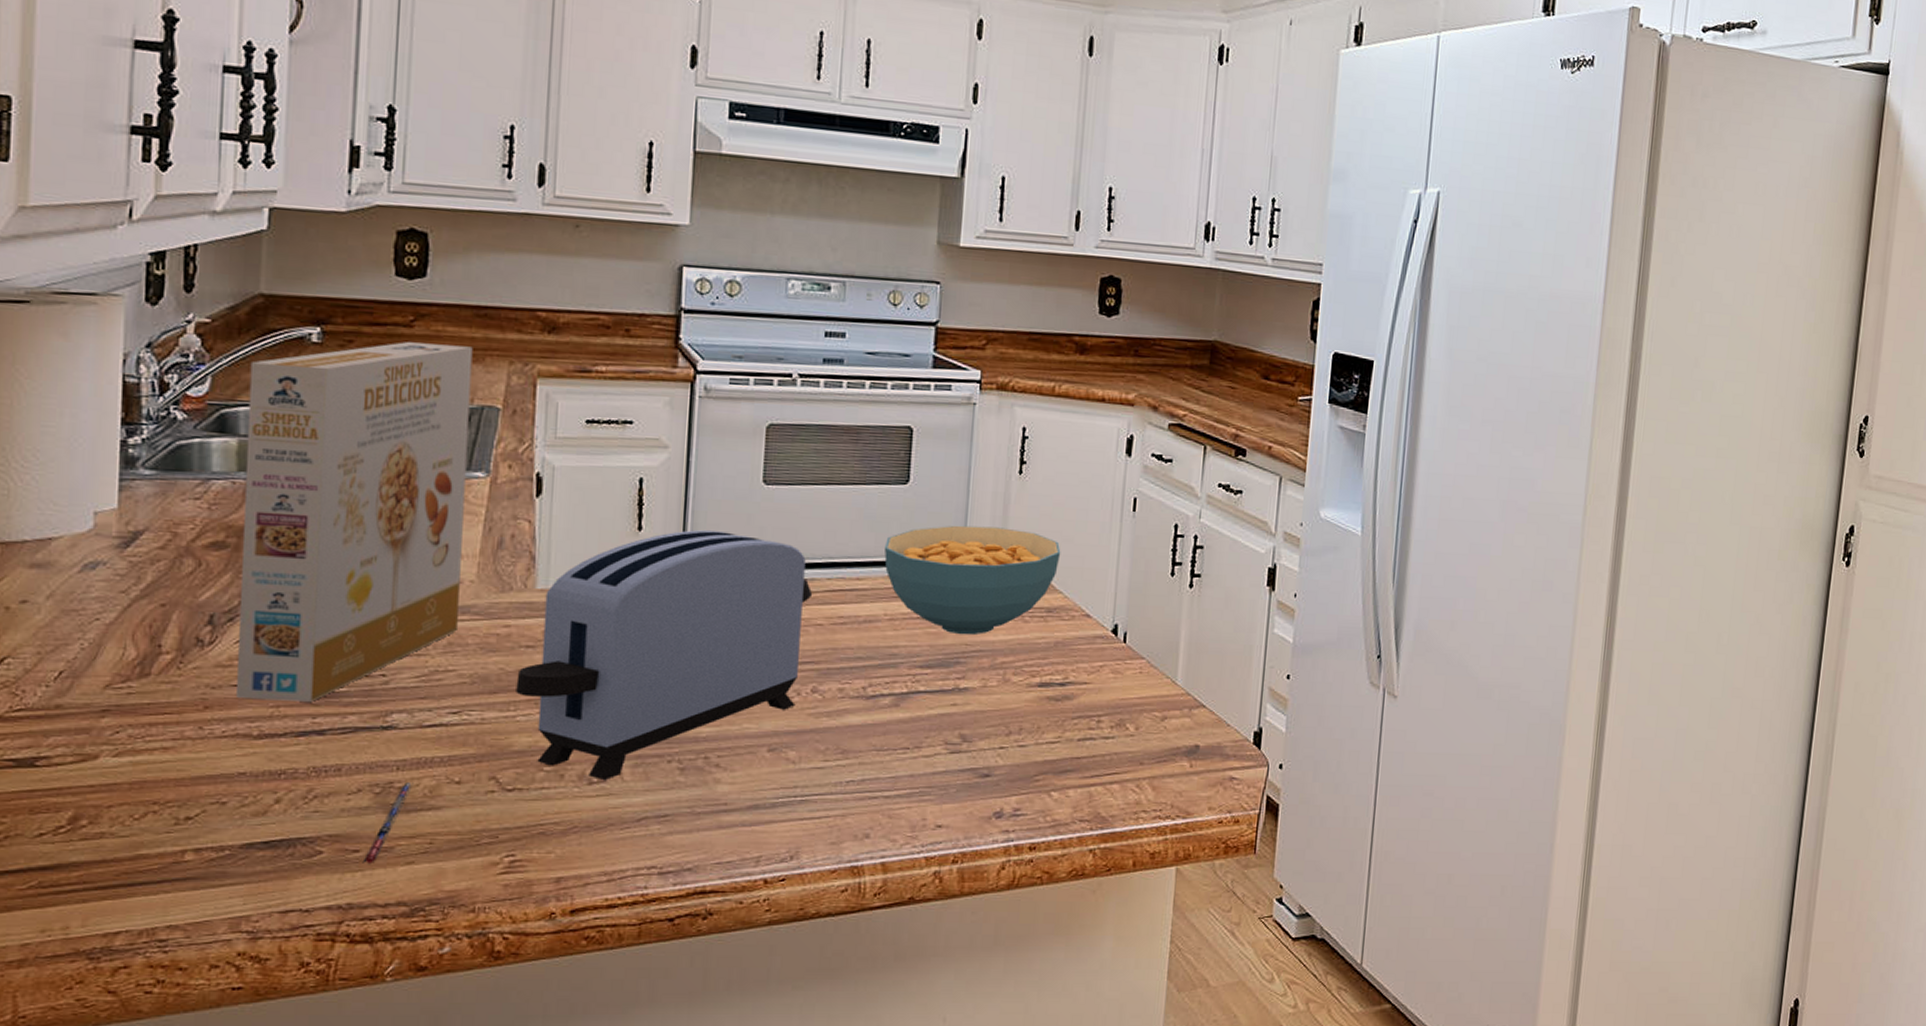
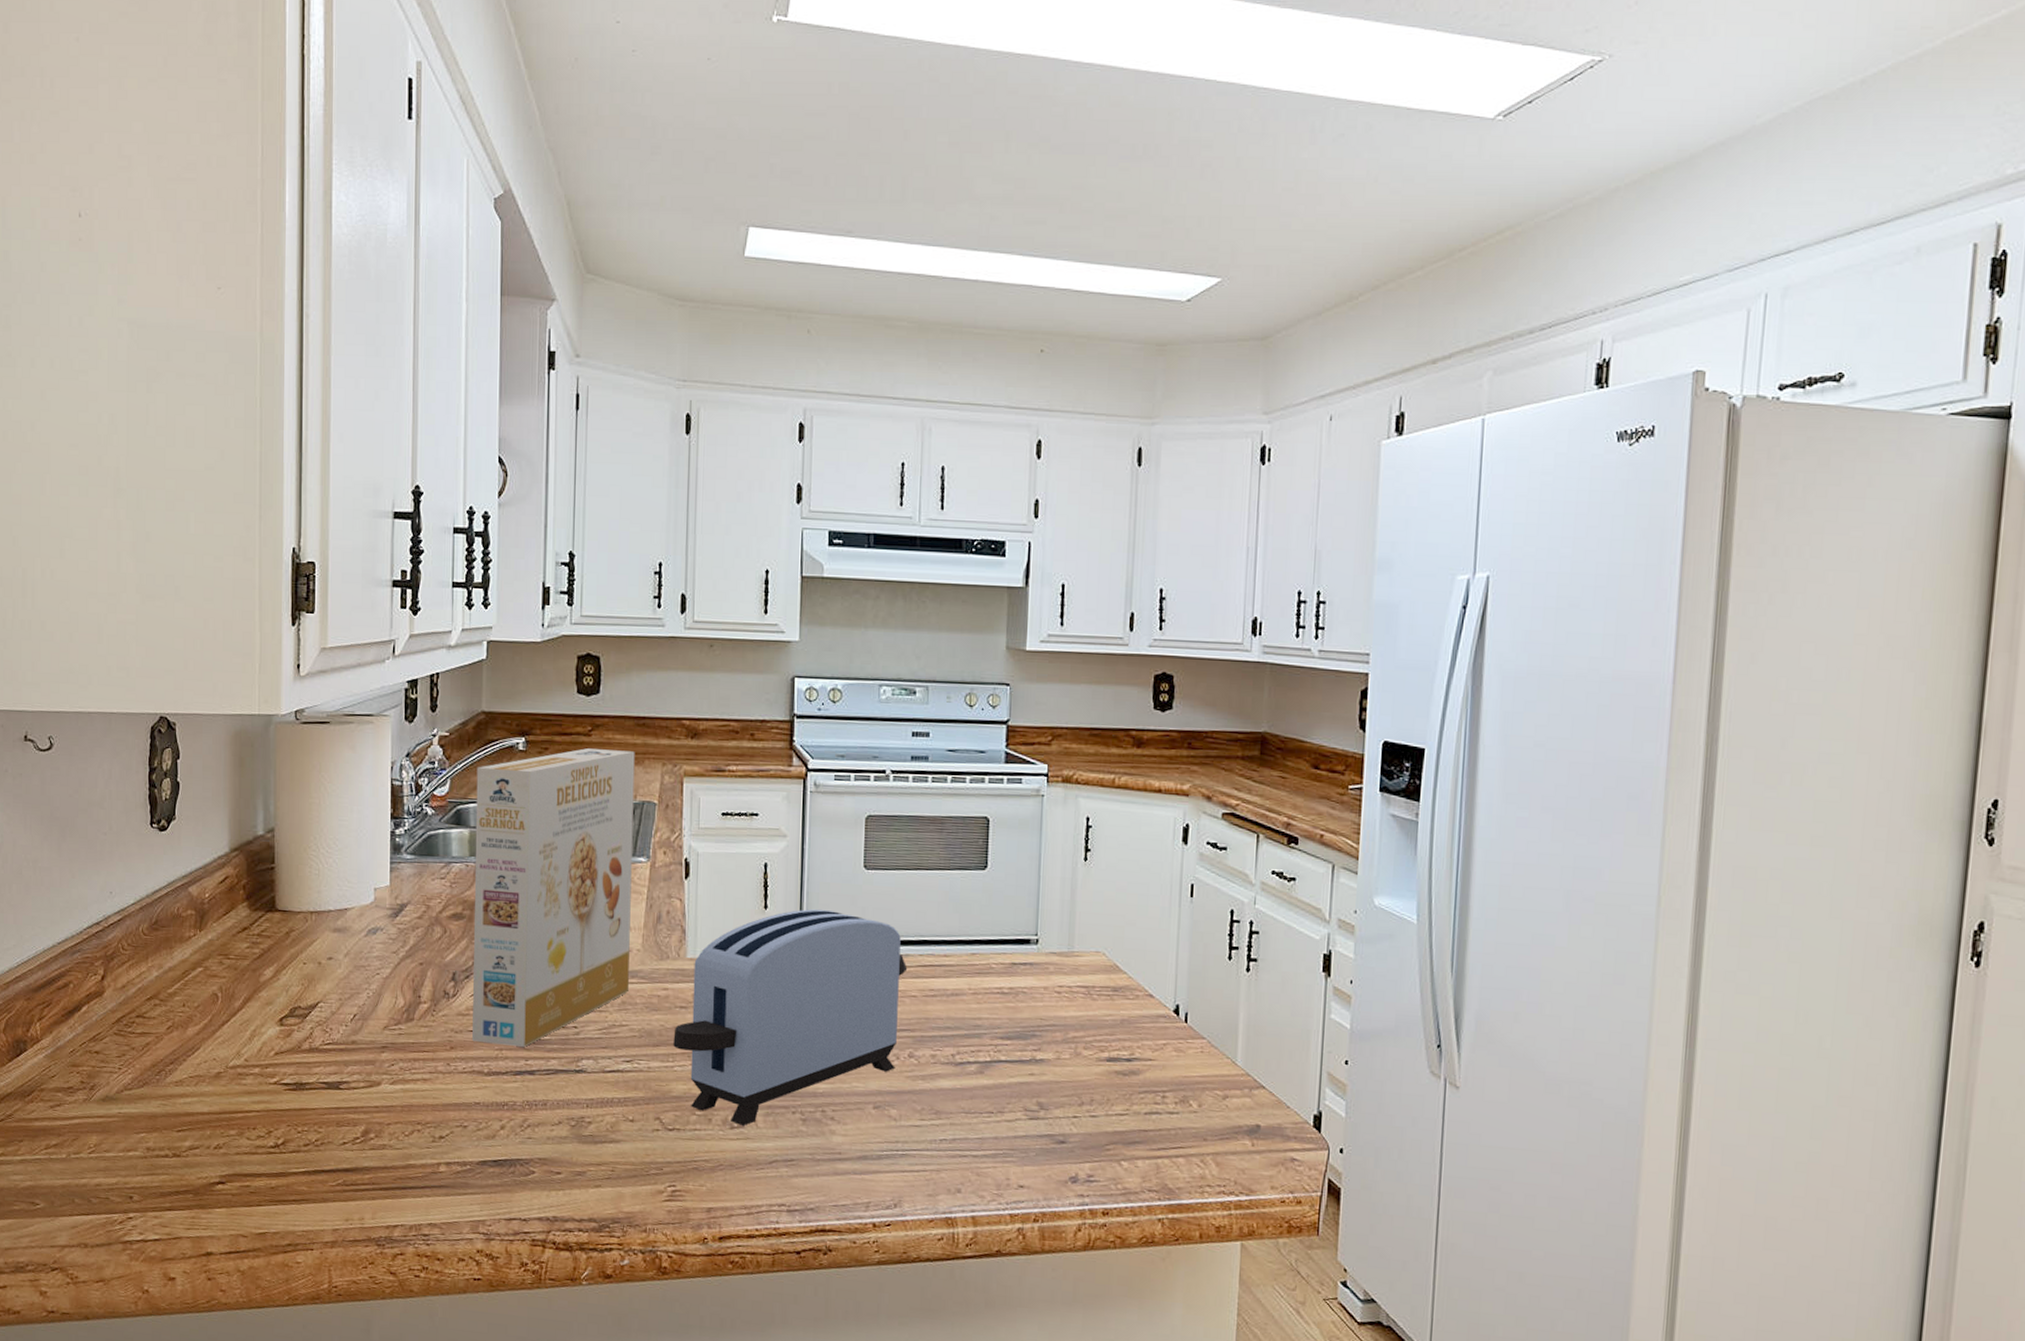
pen: present [362,782,414,863] -> none [563,1118,599,1184]
cereal bowl: present [884,525,1061,635] -> none [967,908,1125,1011]

